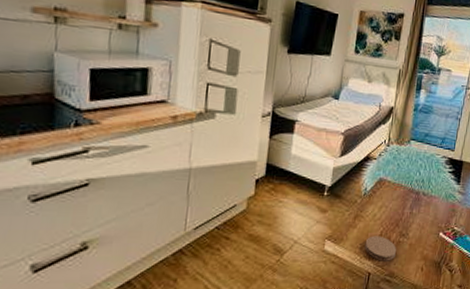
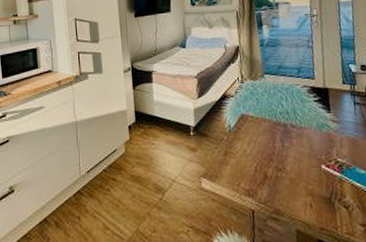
coaster: present [364,236,397,261] -> none [241,171,277,198]

